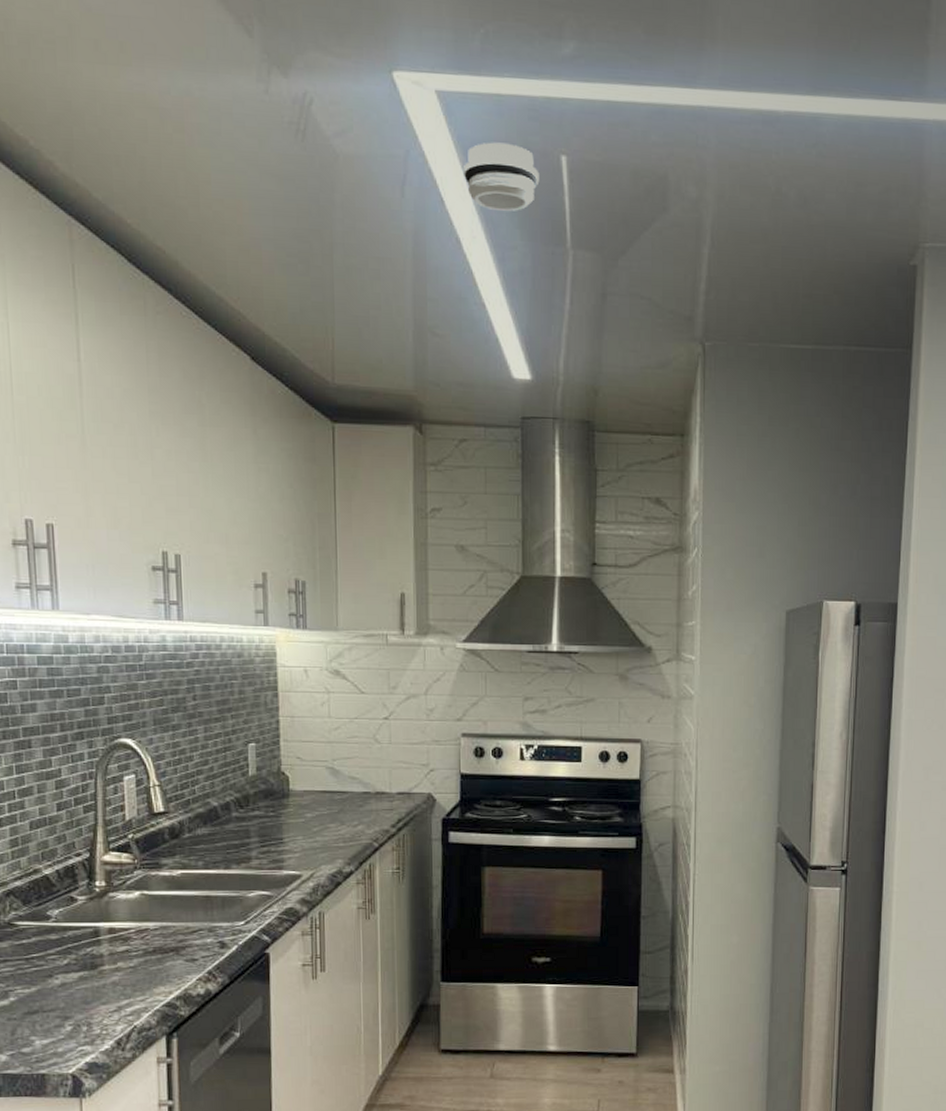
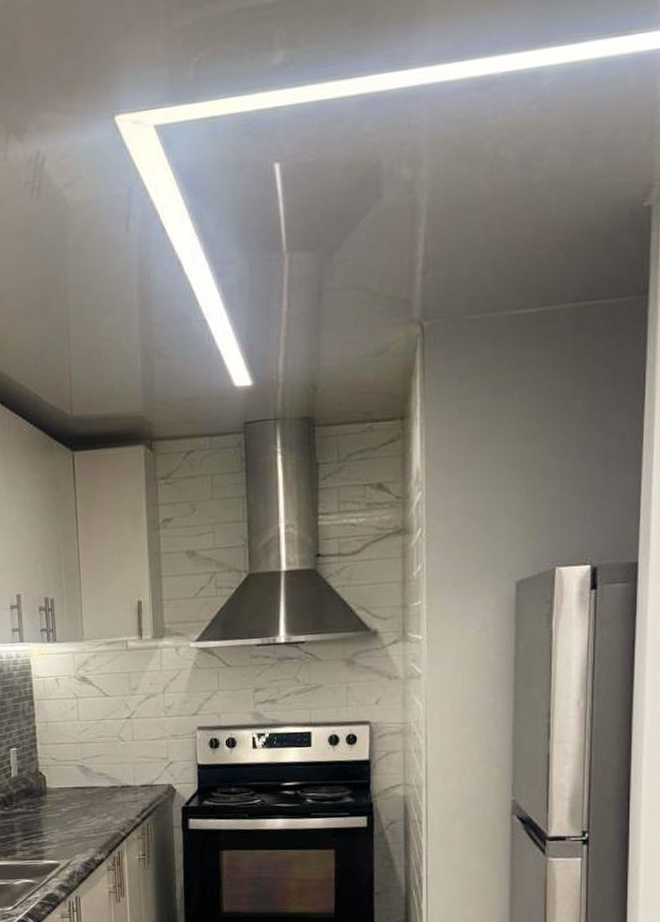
smoke detector: present [464,142,540,212] -> none [182,161,254,229]

